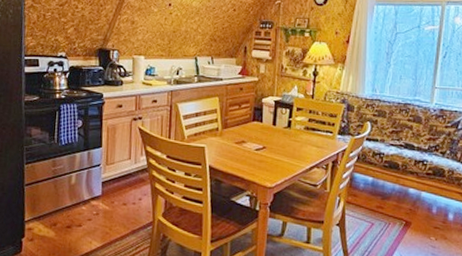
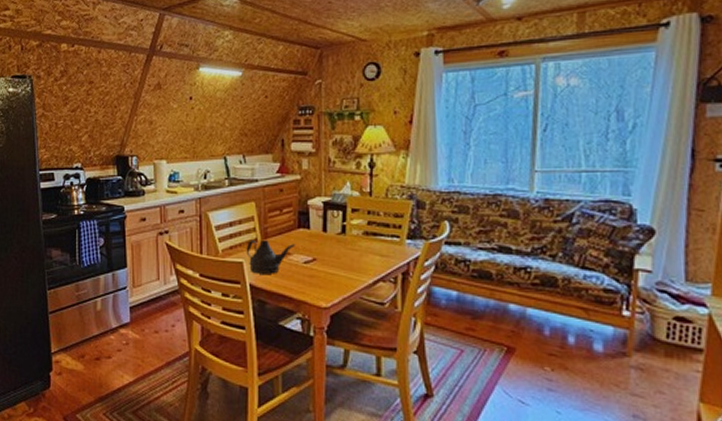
teapot: none [208,128,249,158] -> present [246,239,295,274]

